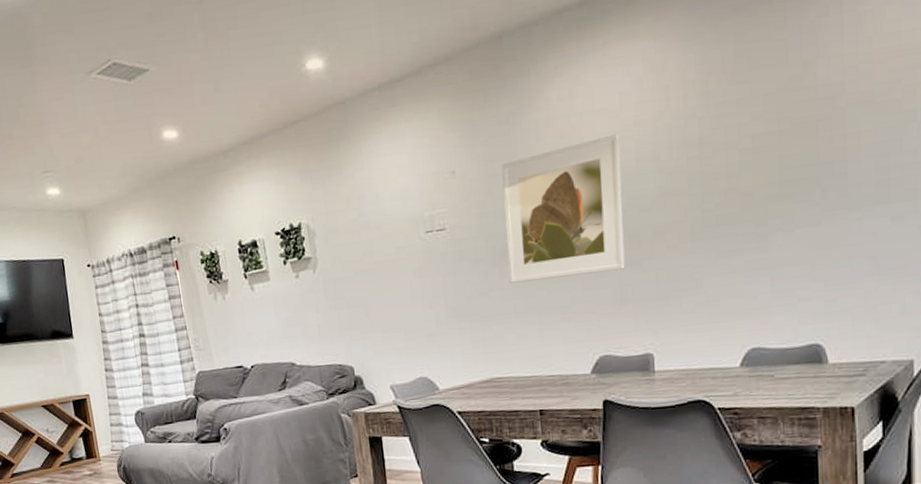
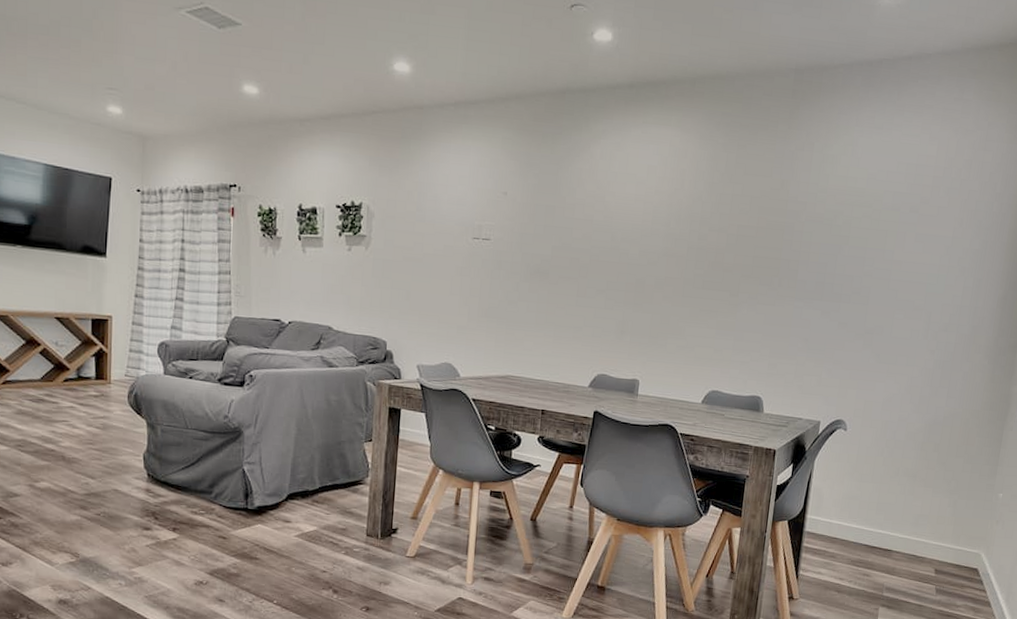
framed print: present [501,133,625,284] -> none [536,196,643,307]

